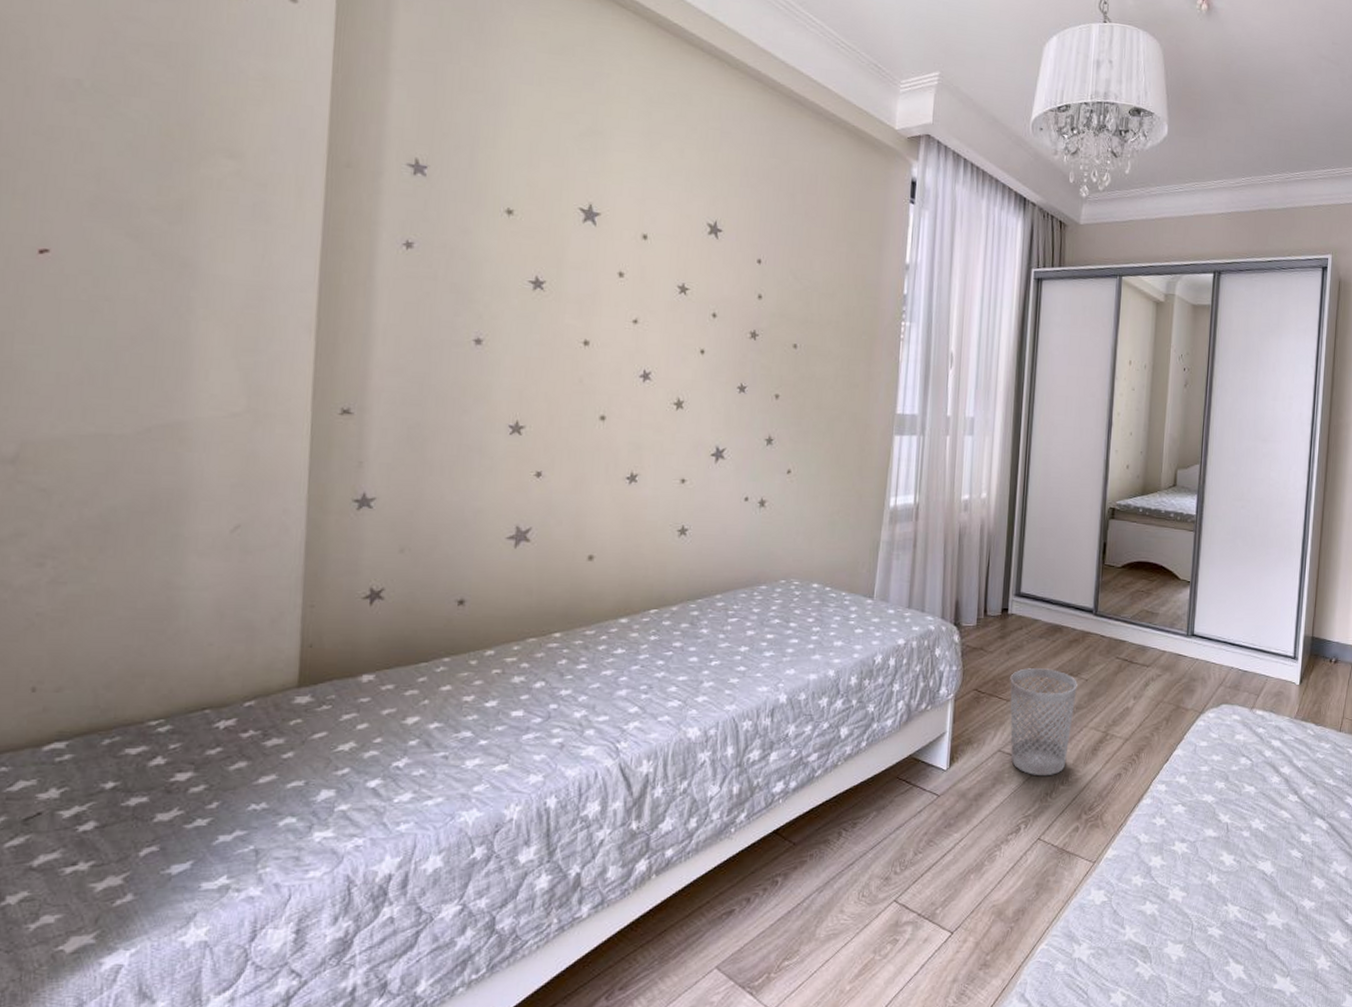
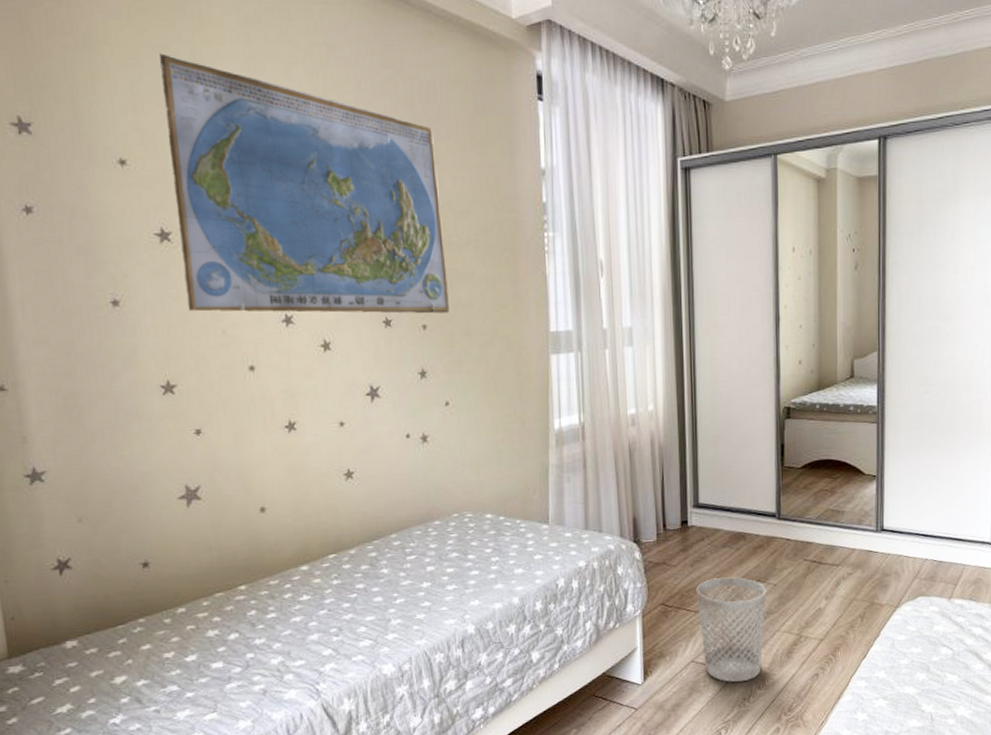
world map: none [549,119,810,386] -> present [159,53,449,314]

